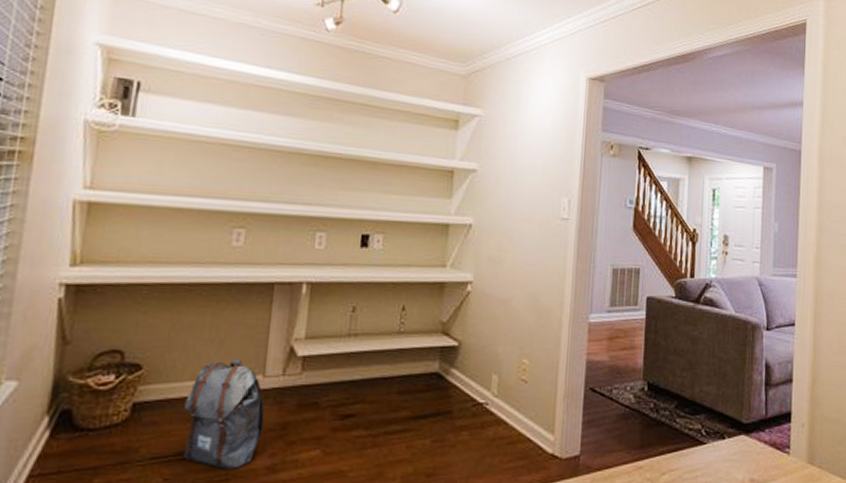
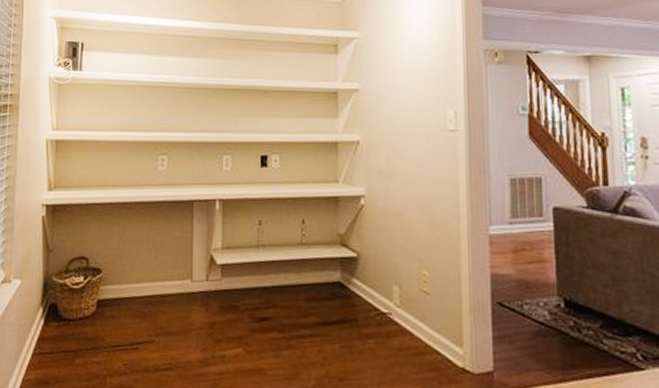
backpack: present [183,358,265,469] -> none [133,265,195,360]

